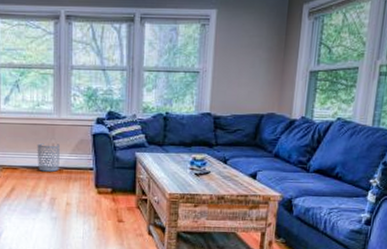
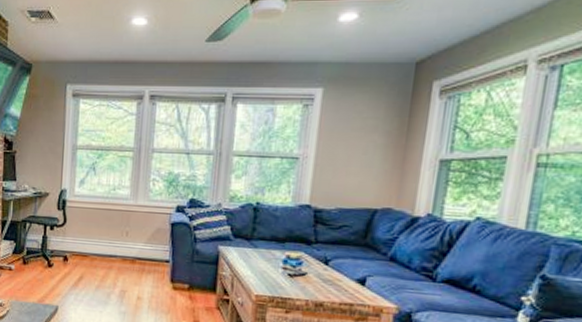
waste bin: present [37,143,60,172] -> none [109,230,134,262]

